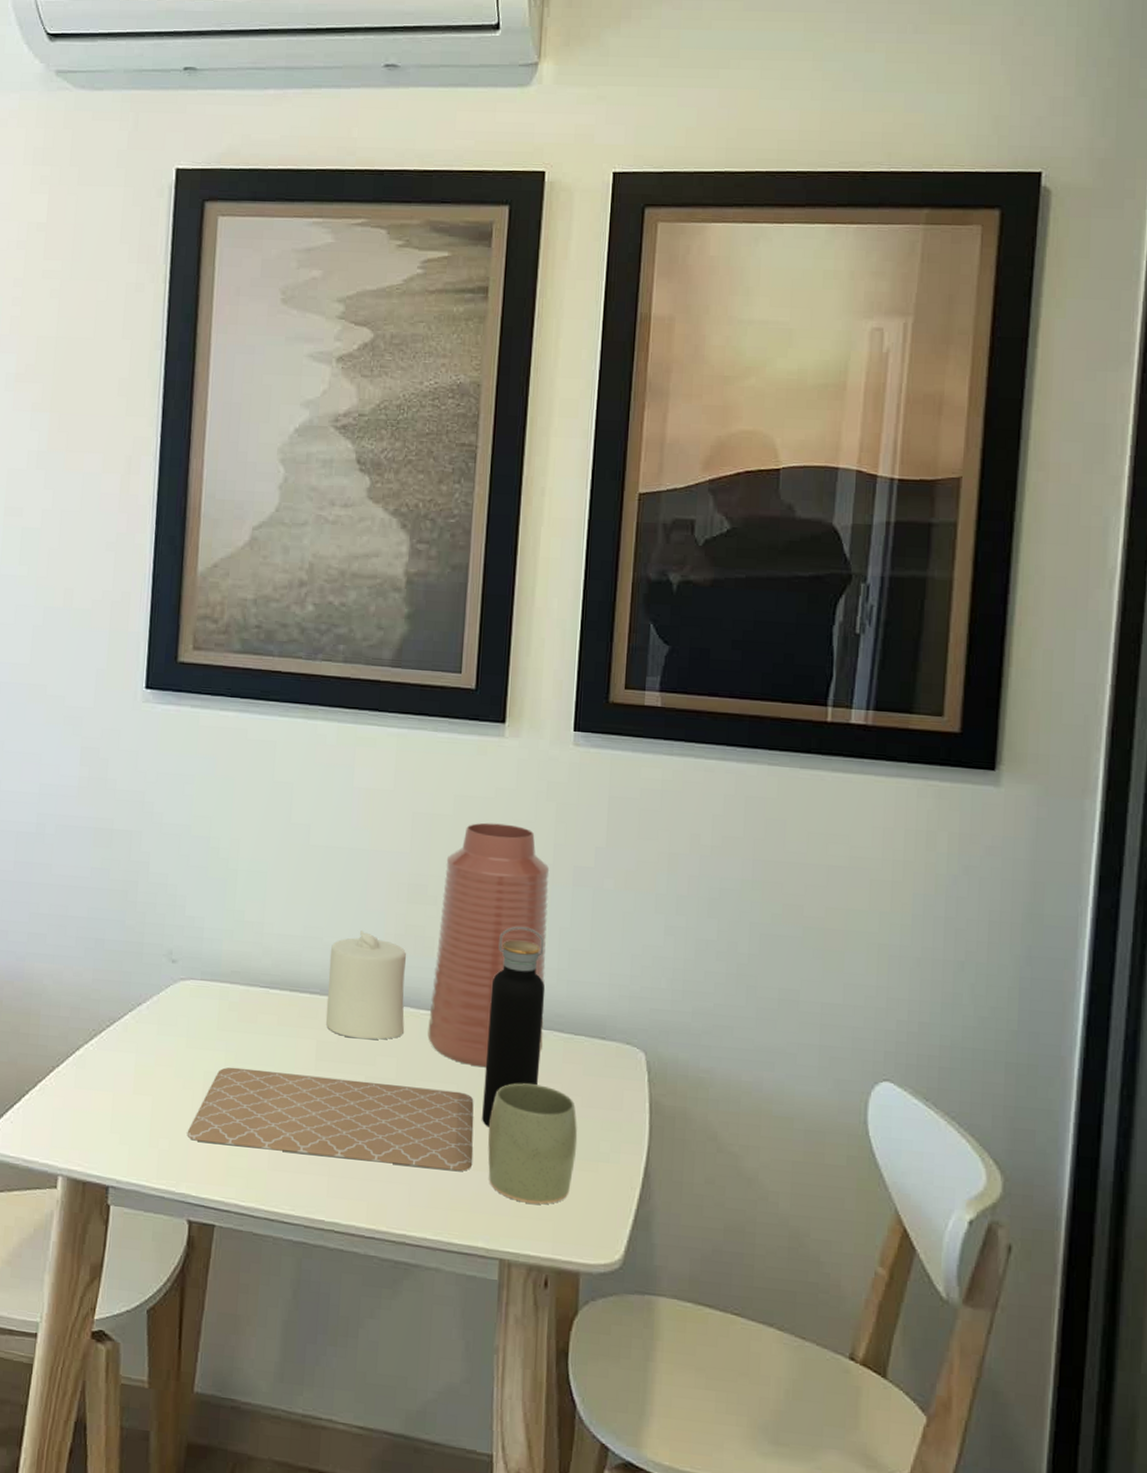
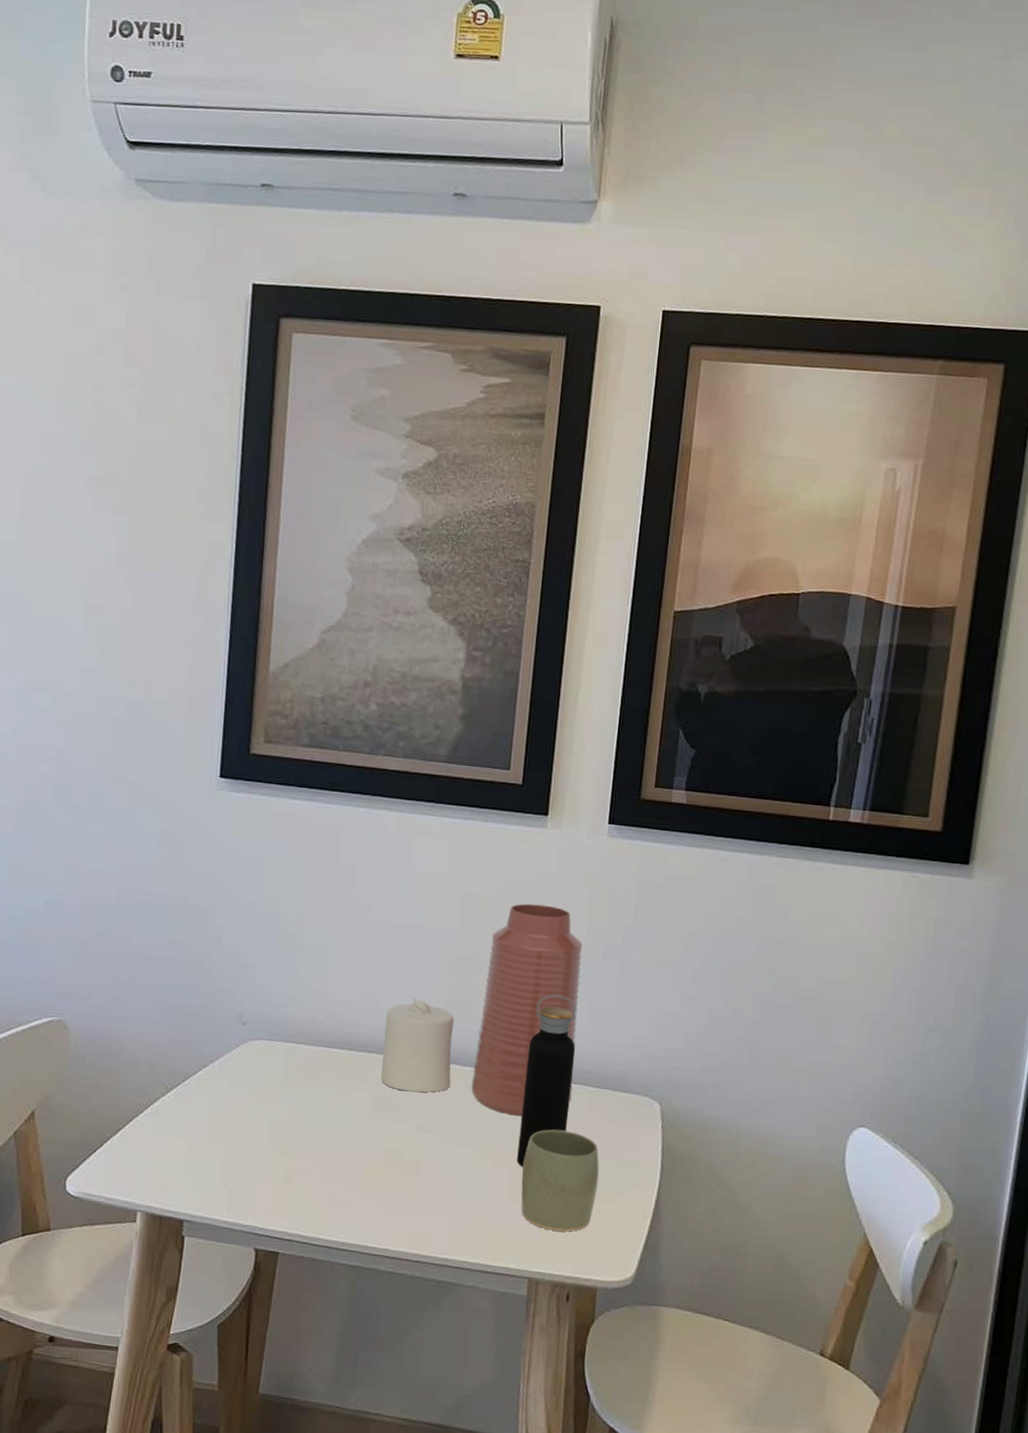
placemat: present [187,1067,474,1172] -> none [254,1116,510,1205]

